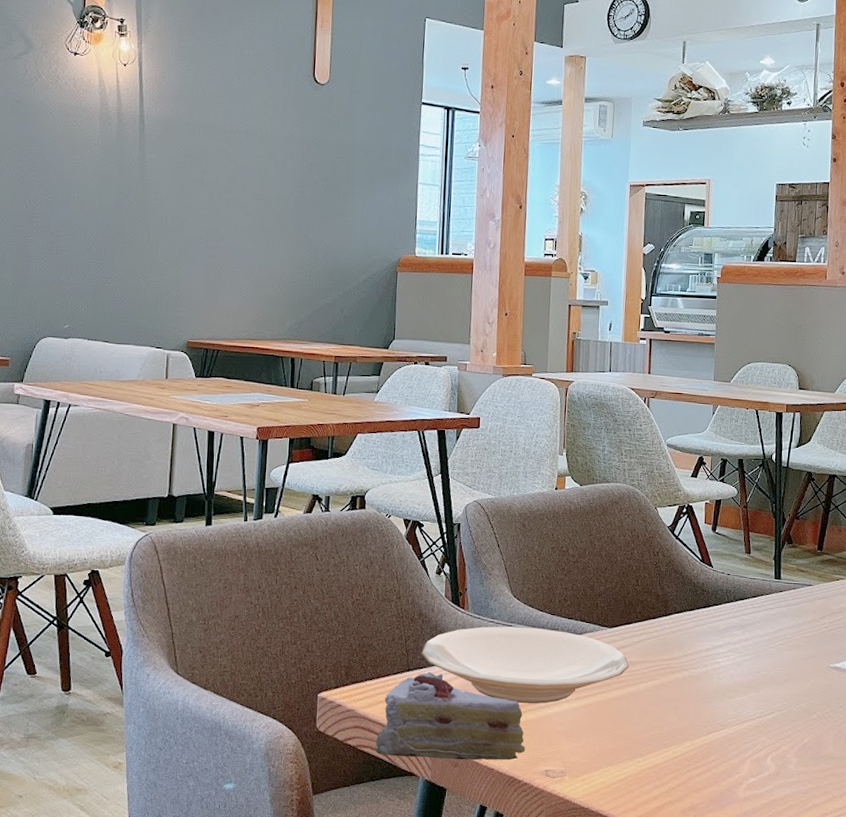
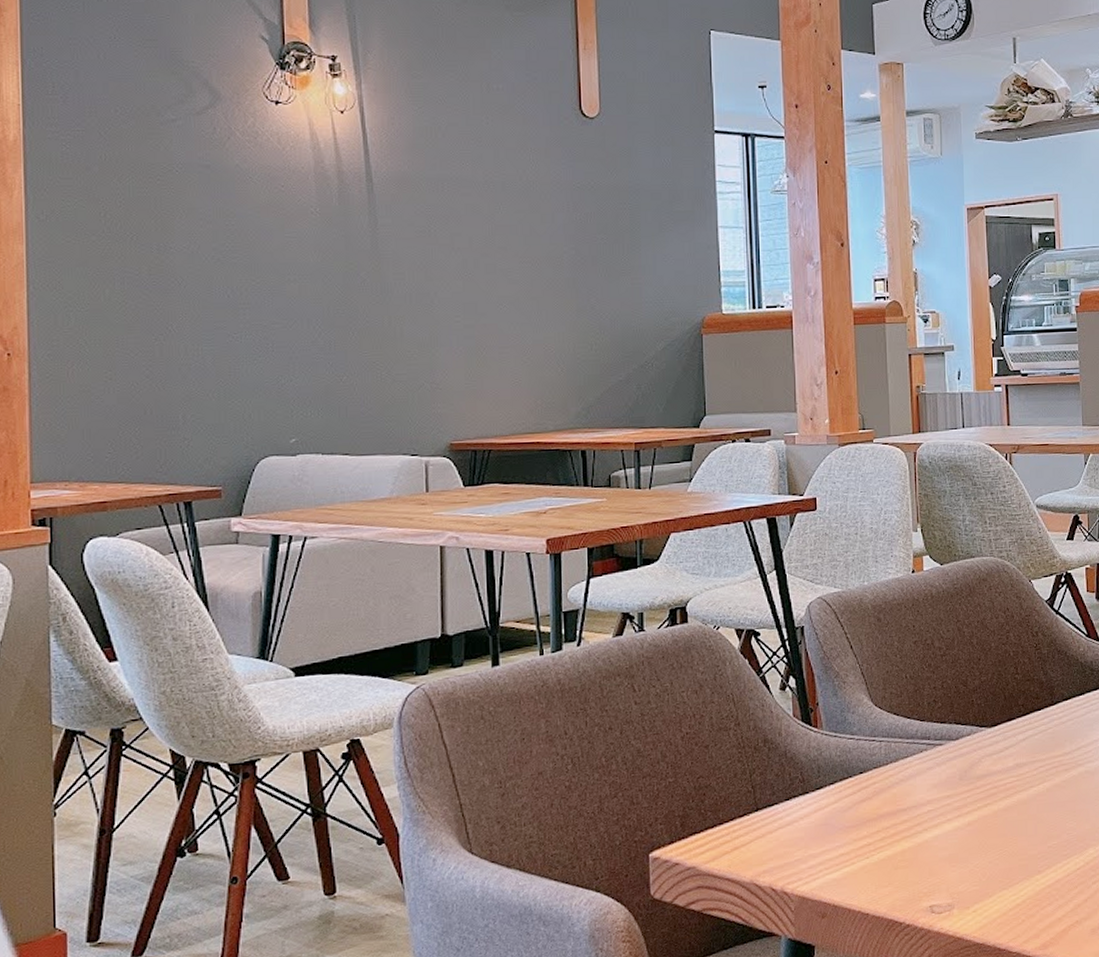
cake: present [374,672,526,761] -> none [724,809,905,917]
saucer: present [421,626,630,704] -> none [770,738,1016,831]

